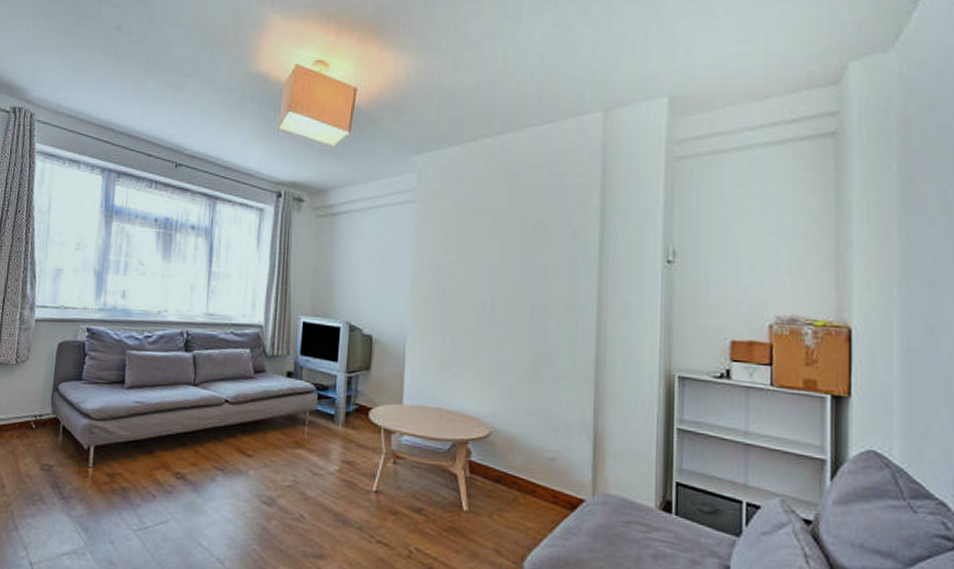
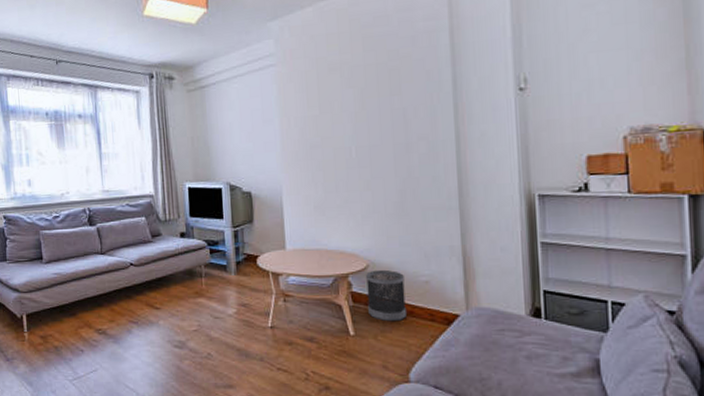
wastebasket: none [486,438,529,501] -> present [366,269,406,322]

